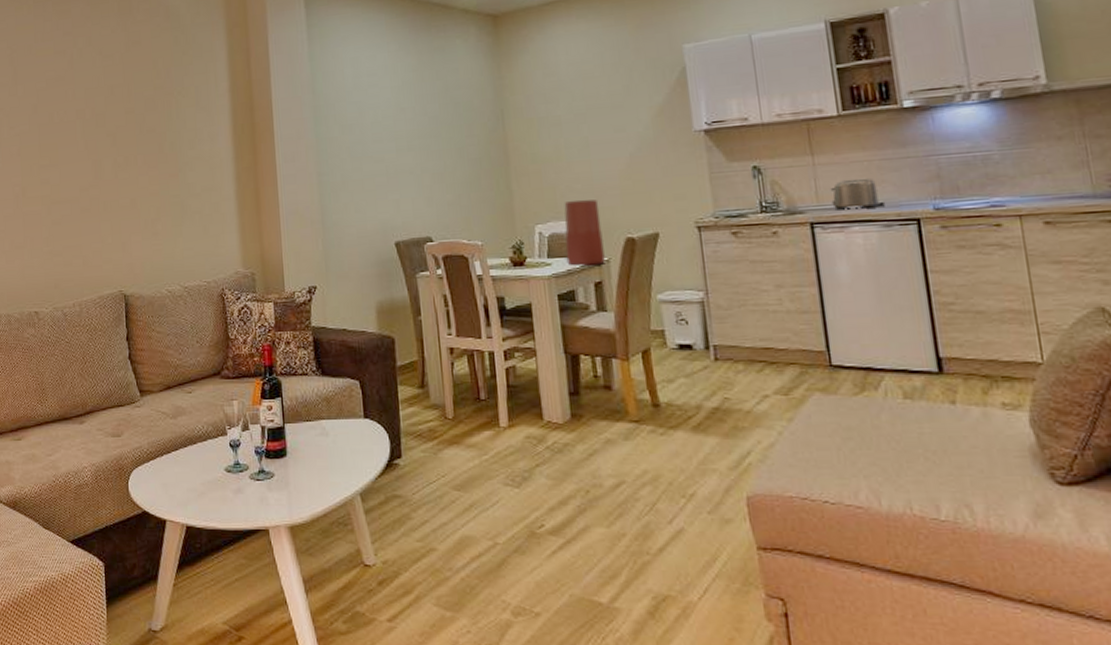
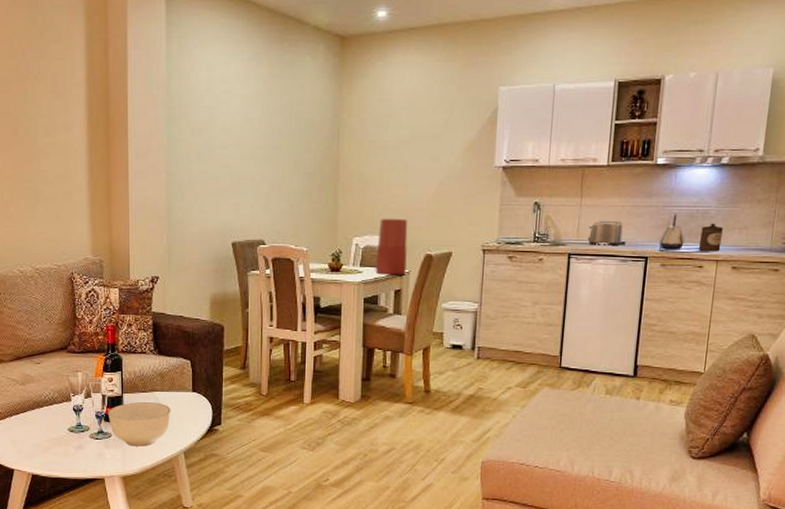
bowl: none [269,433,341,488] -> present [108,402,171,447]
kettle: none [930,162,968,208] -> present [659,213,685,250]
canister: none [986,169,1021,206] -> present [698,222,723,252]

